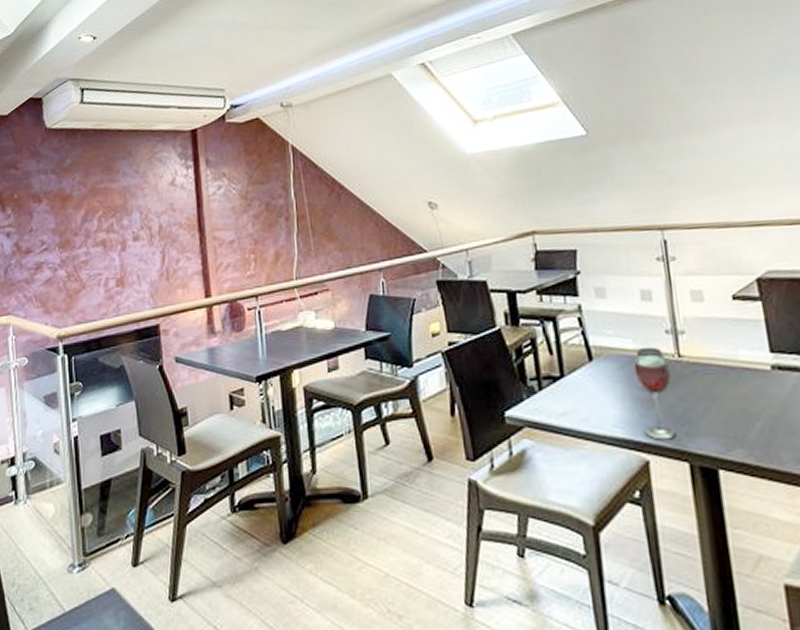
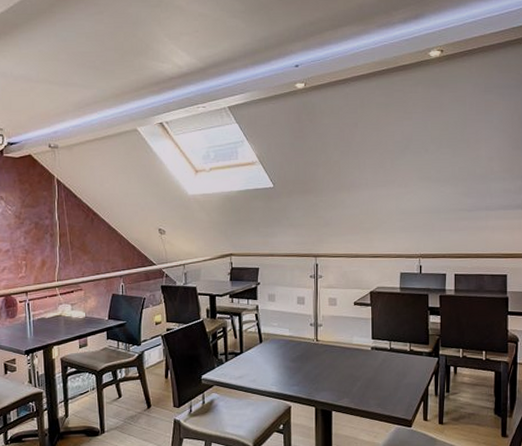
wineglass: present [633,346,676,440] -> none [288,334,311,393]

